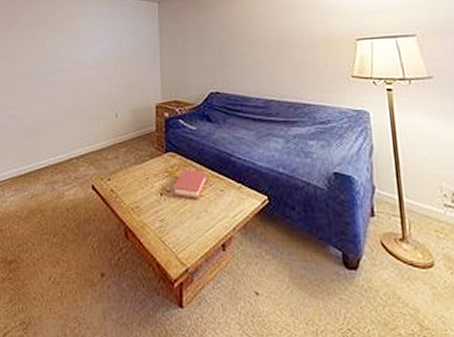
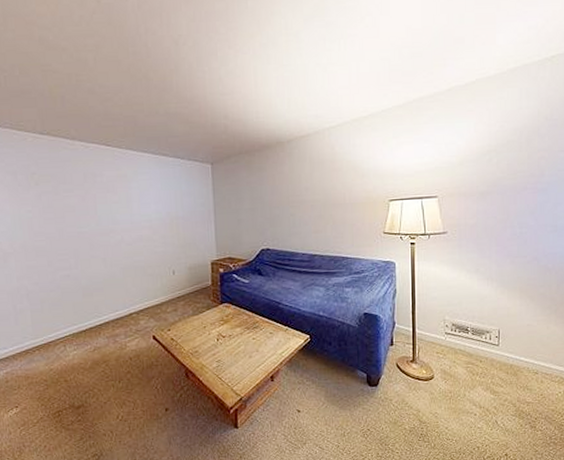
book: present [173,170,208,199] -> none [228,317,259,342]

